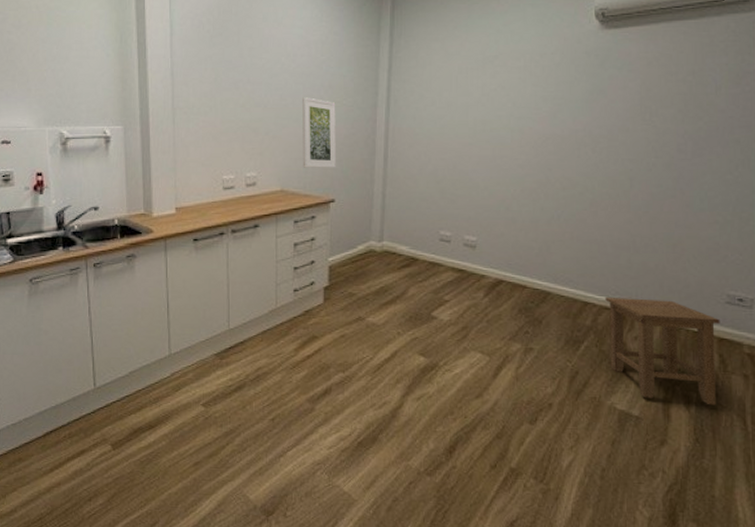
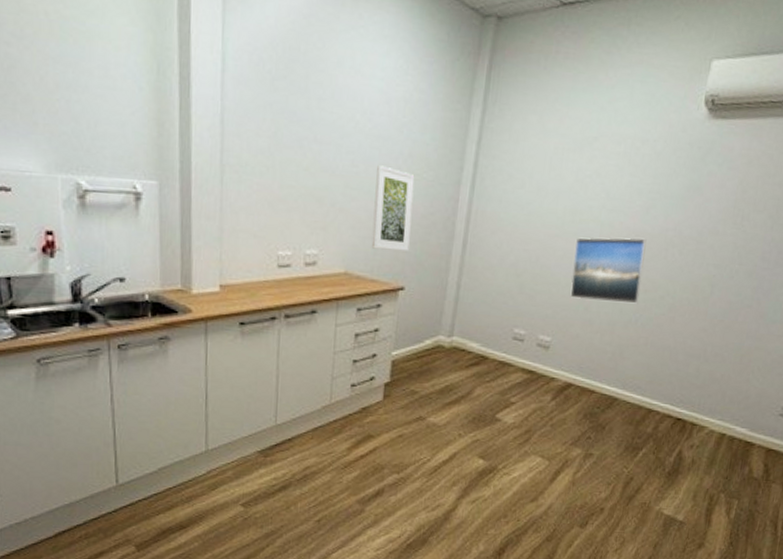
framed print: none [488,140,559,201] -> present [570,237,647,304]
stool: present [605,296,720,406] -> none [664,405,772,512]

